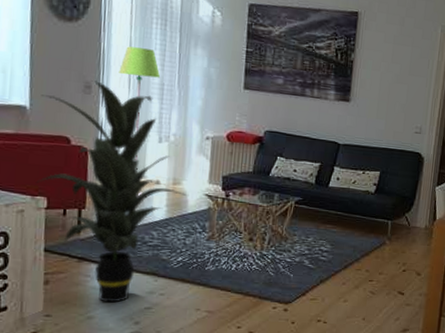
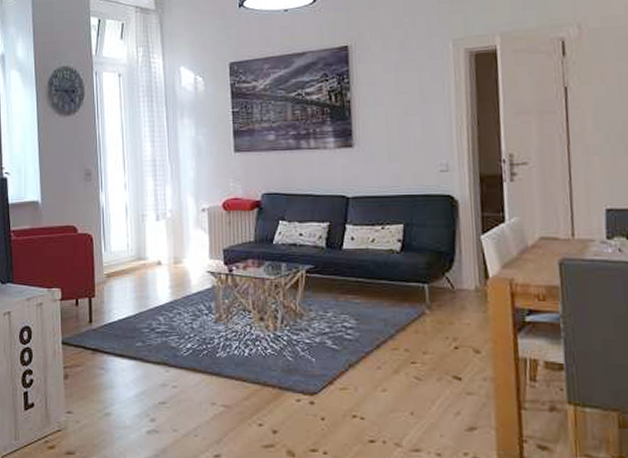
indoor plant: present [36,80,185,303] -> none [50,167,187,397]
floor lamp: present [118,46,161,197] -> none [114,128,152,280]

